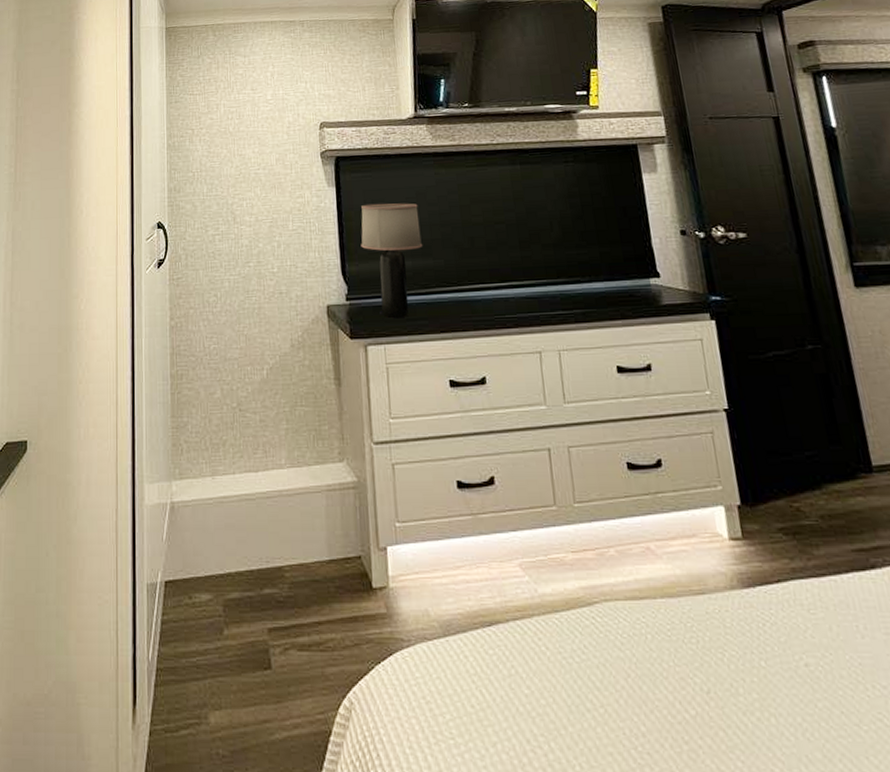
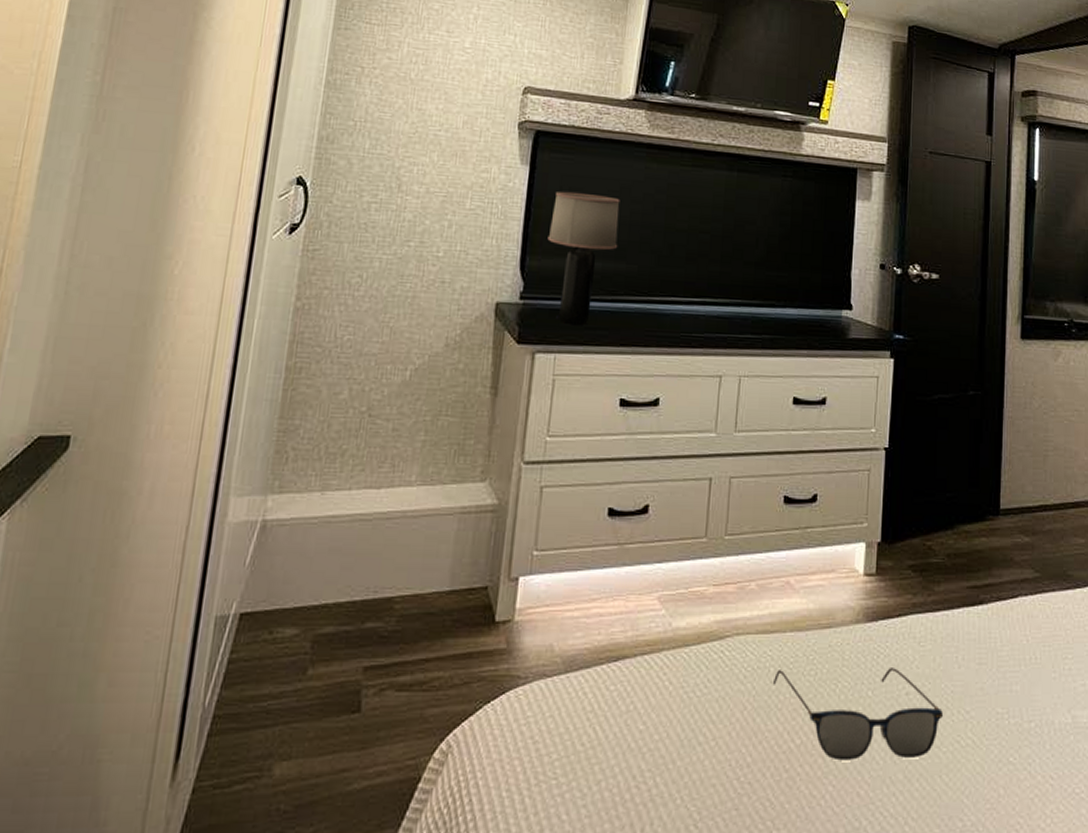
glasses: none [652,637,855,737] -> present [772,668,943,761]

